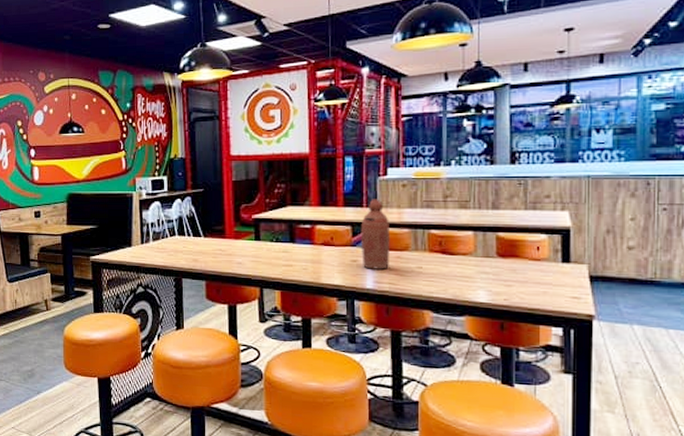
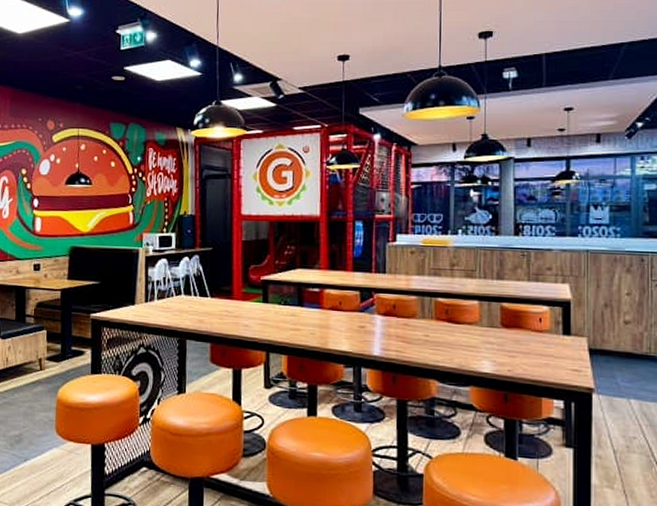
bottle: present [360,199,391,270] -> none [369,264,398,337]

